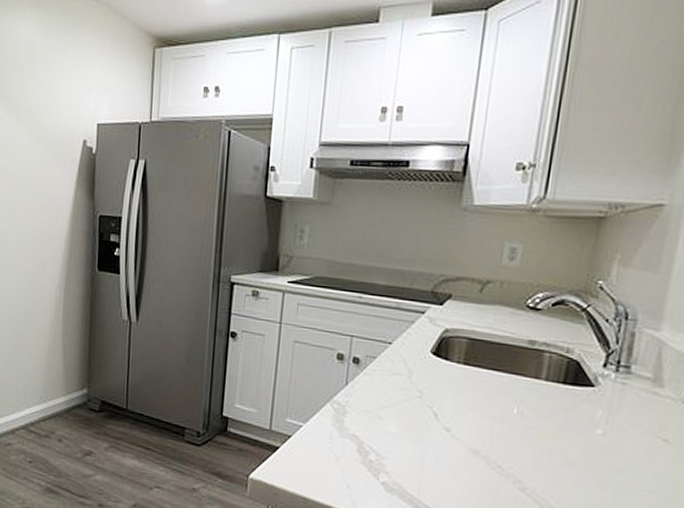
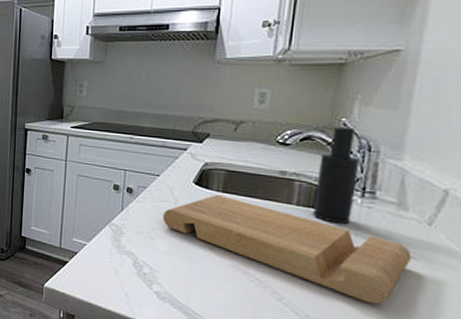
cutting board: none [393,366,666,493] -> present [162,194,412,304]
soap dispenser: none [563,289,617,403] -> present [313,126,361,224]

